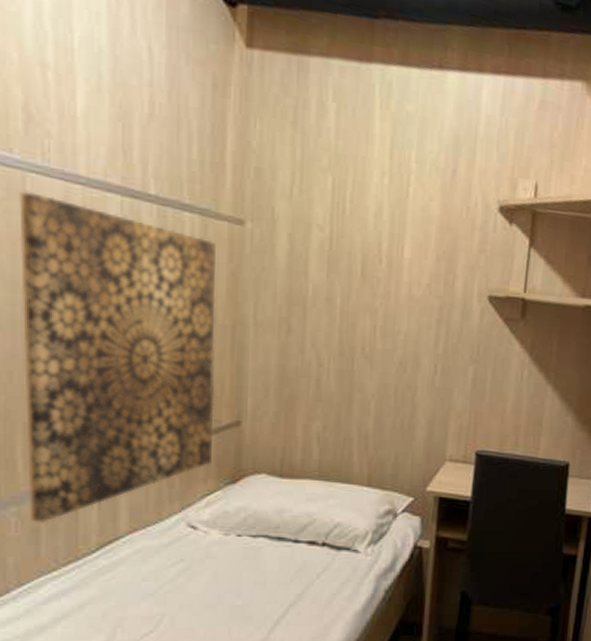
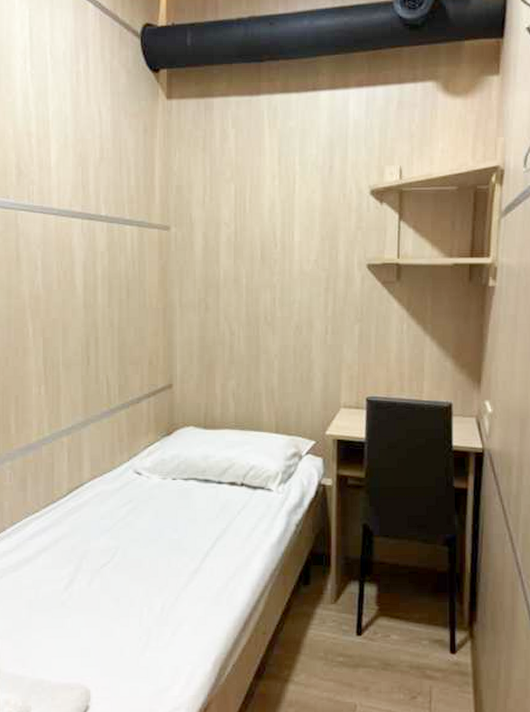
wall art: present [19,191,216,523] -> none [13,225,152,474]

